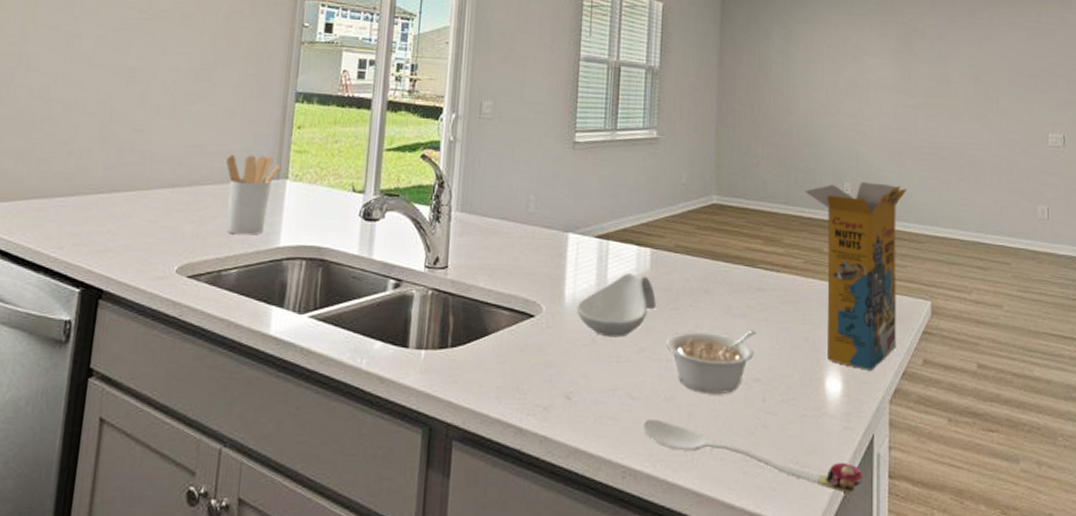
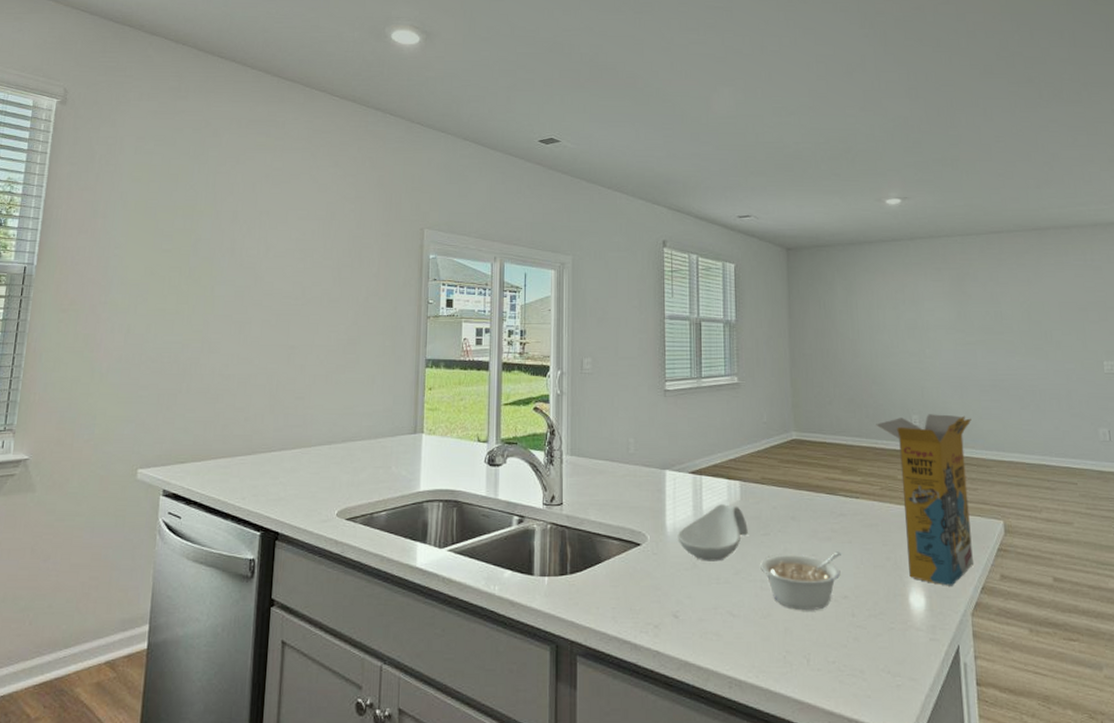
utensil holder: present [226,154,282,235] -> none [372,414,418,482]
spoon: present [642,419,863,494] -> none [744,634,952,701]

